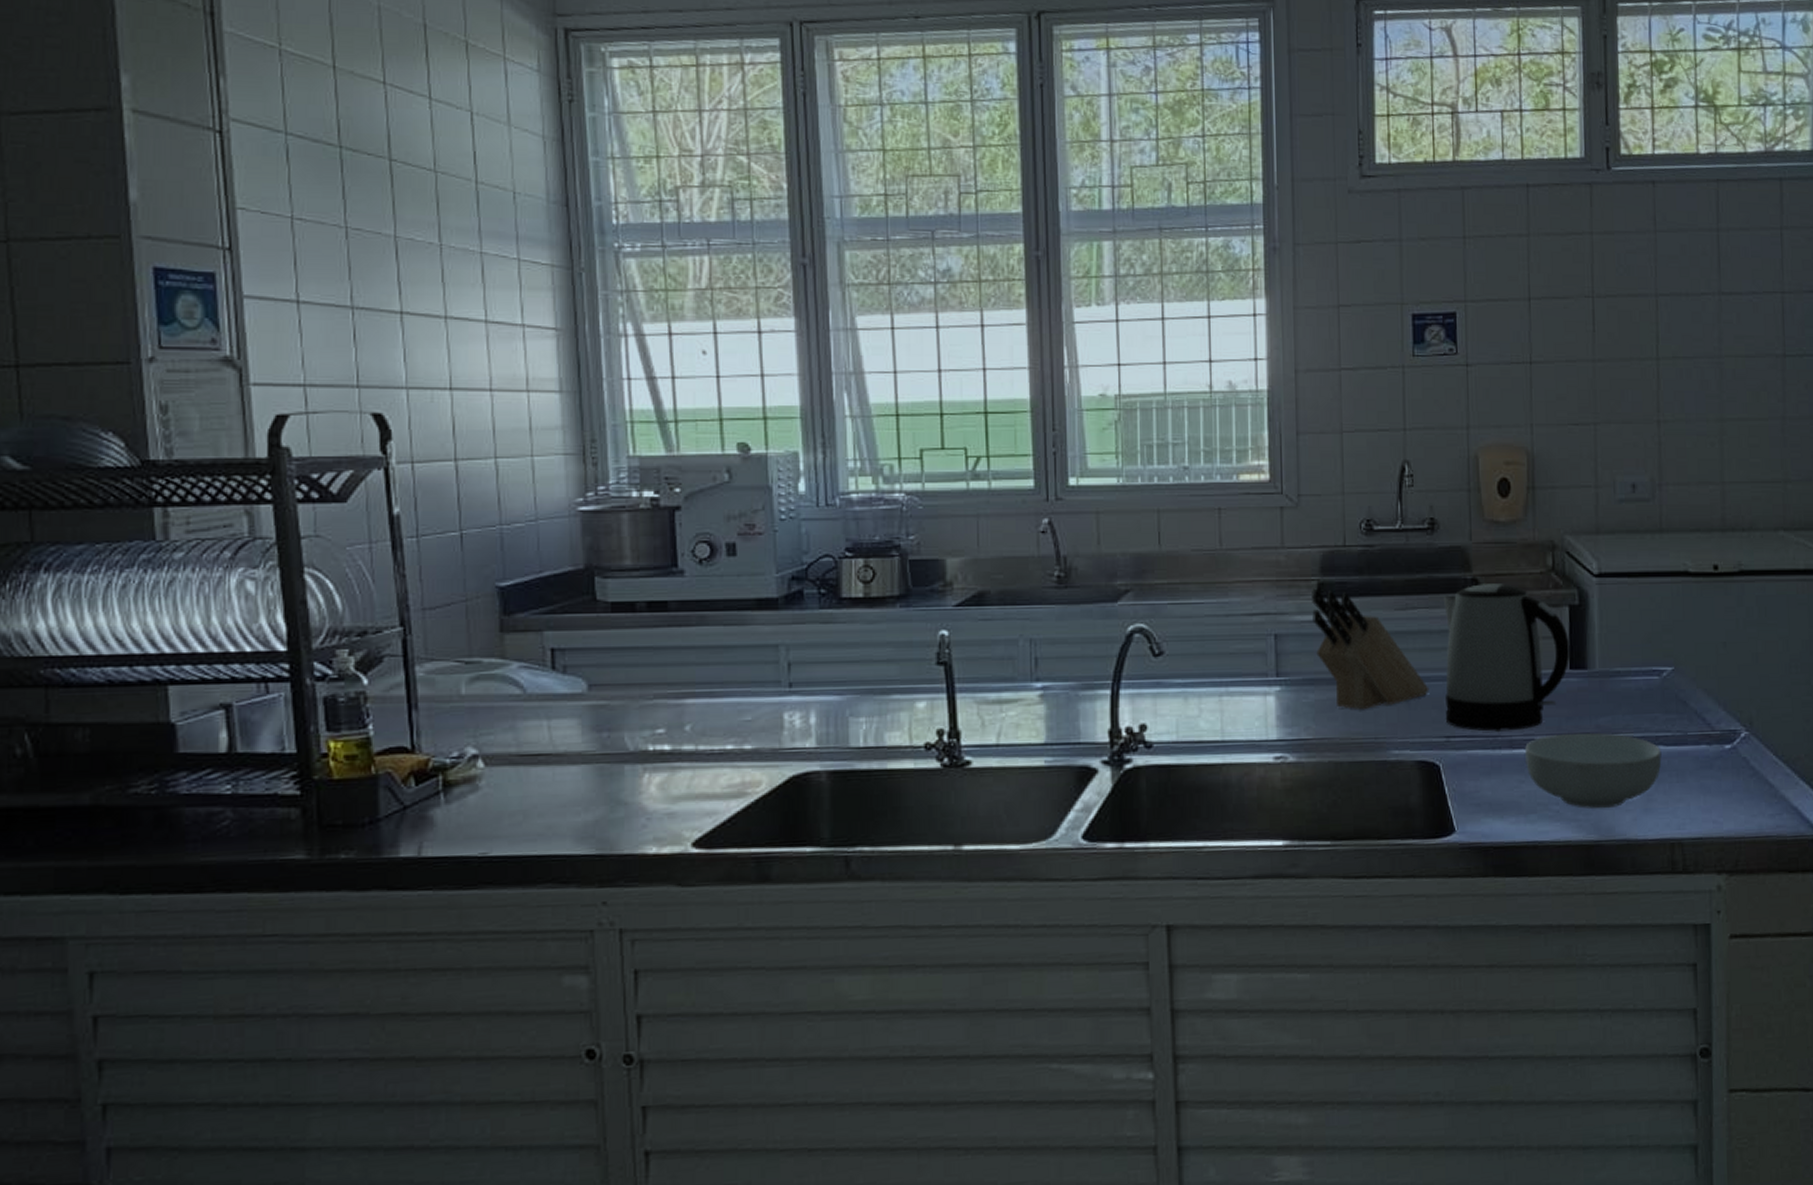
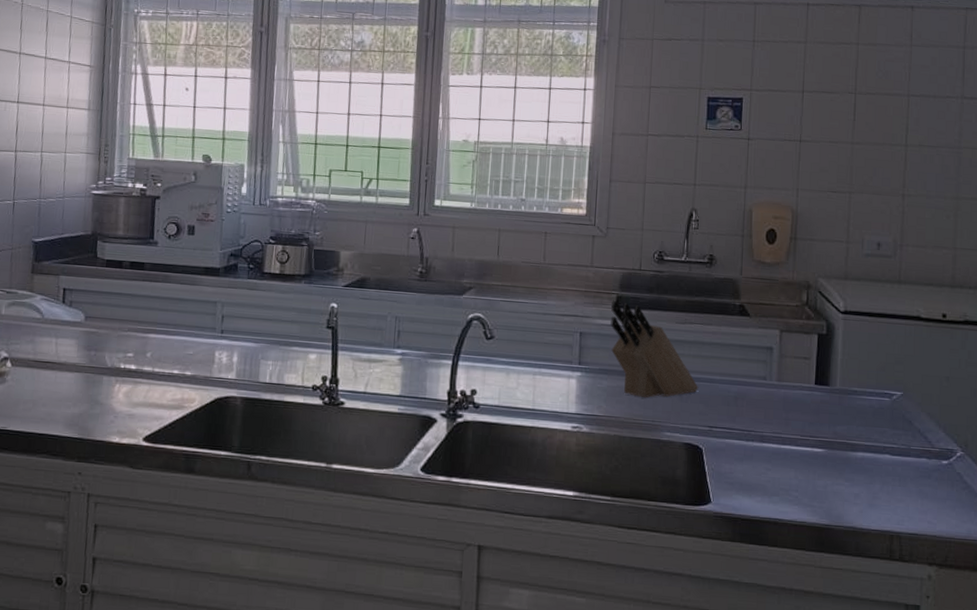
kettle: present [1444,583,1571,732] -> none [711,309,817,428]
cereal bowl: present [1525,732,1662,809] -> none [773,435,887,500]

